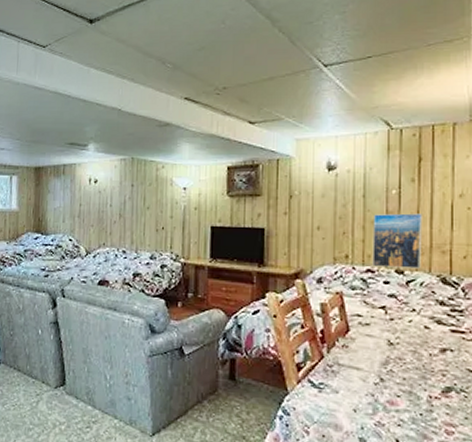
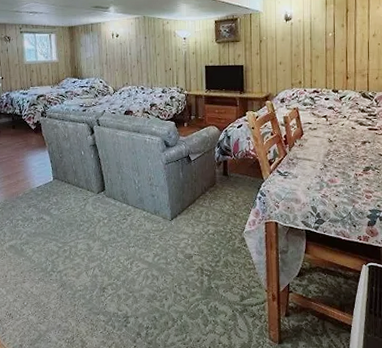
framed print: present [372,213,423,269] -> none [317,49,350,89]

